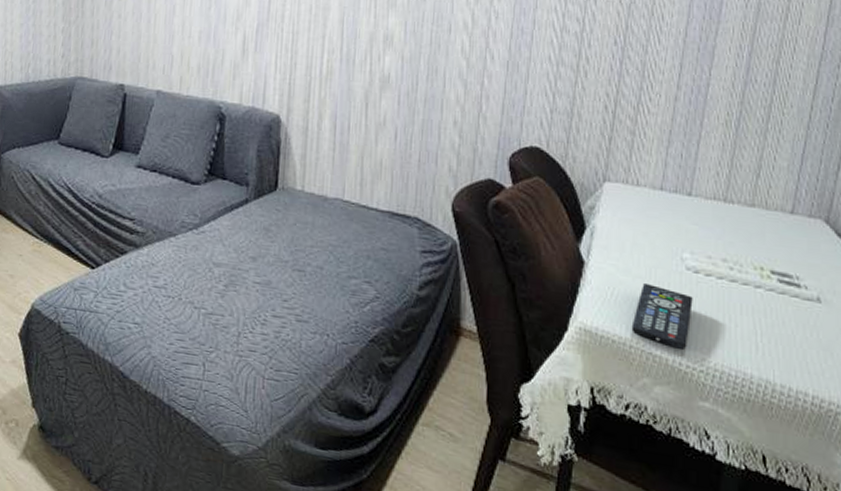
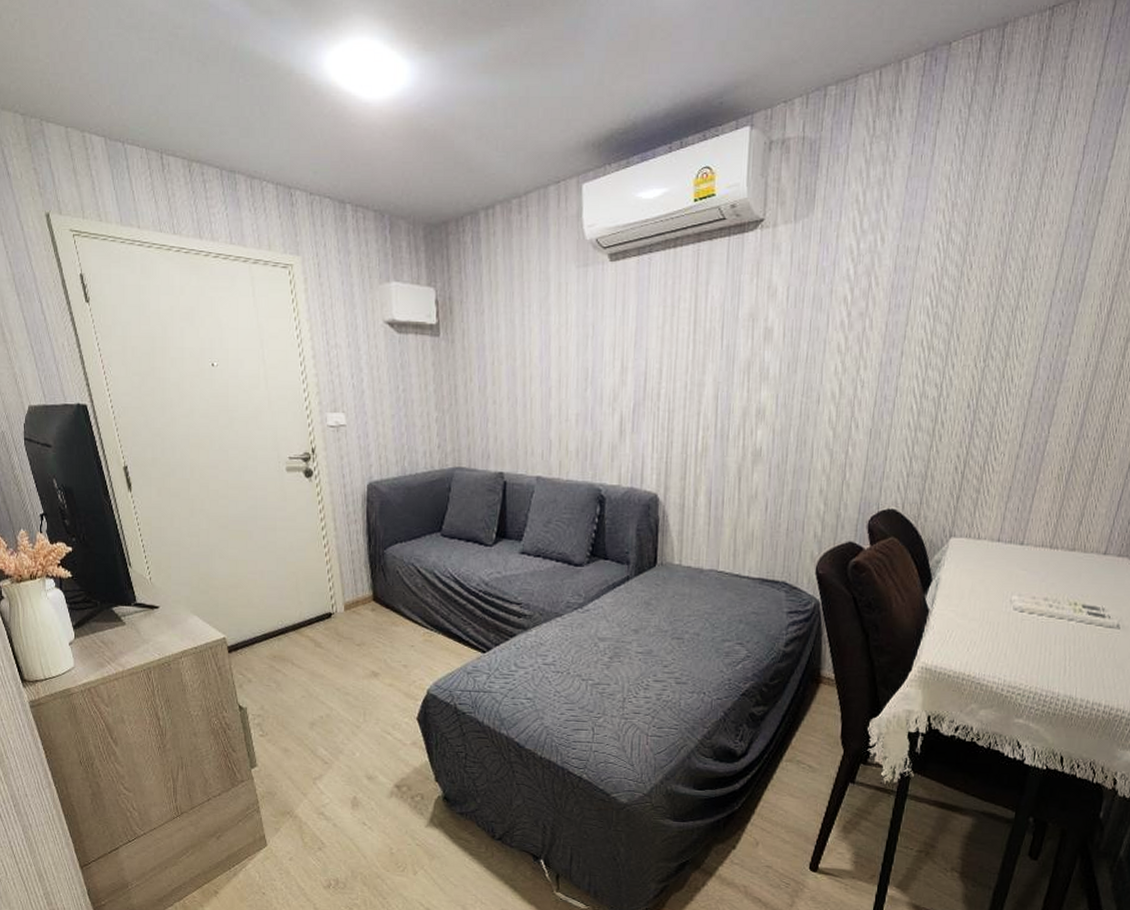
remote control: present [631,282,693,351] -> none [964,624,1017,679]

